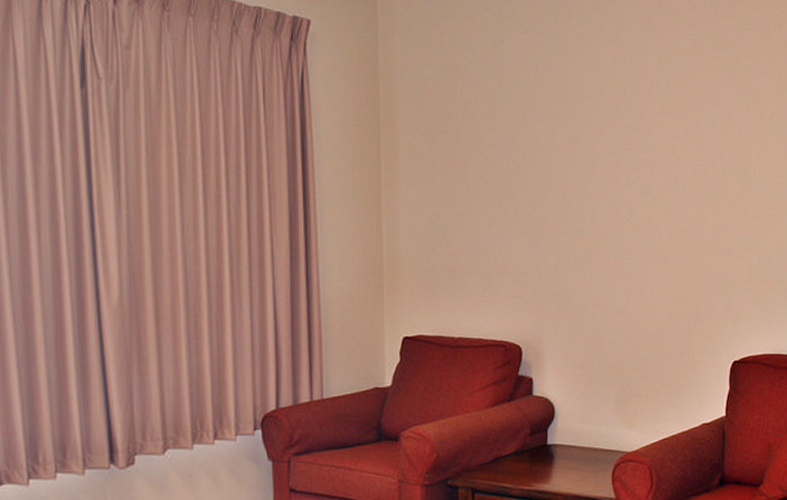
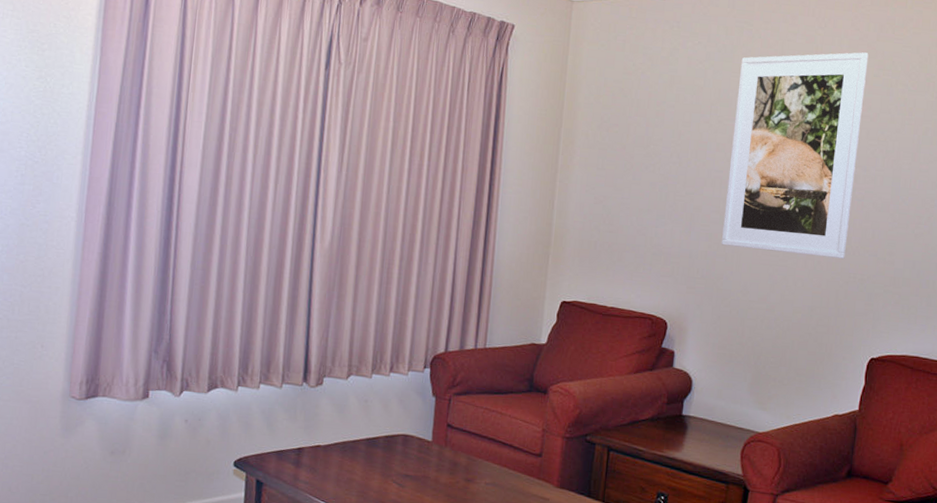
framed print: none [571,32,707,260] -> present [722,52,869,259]

